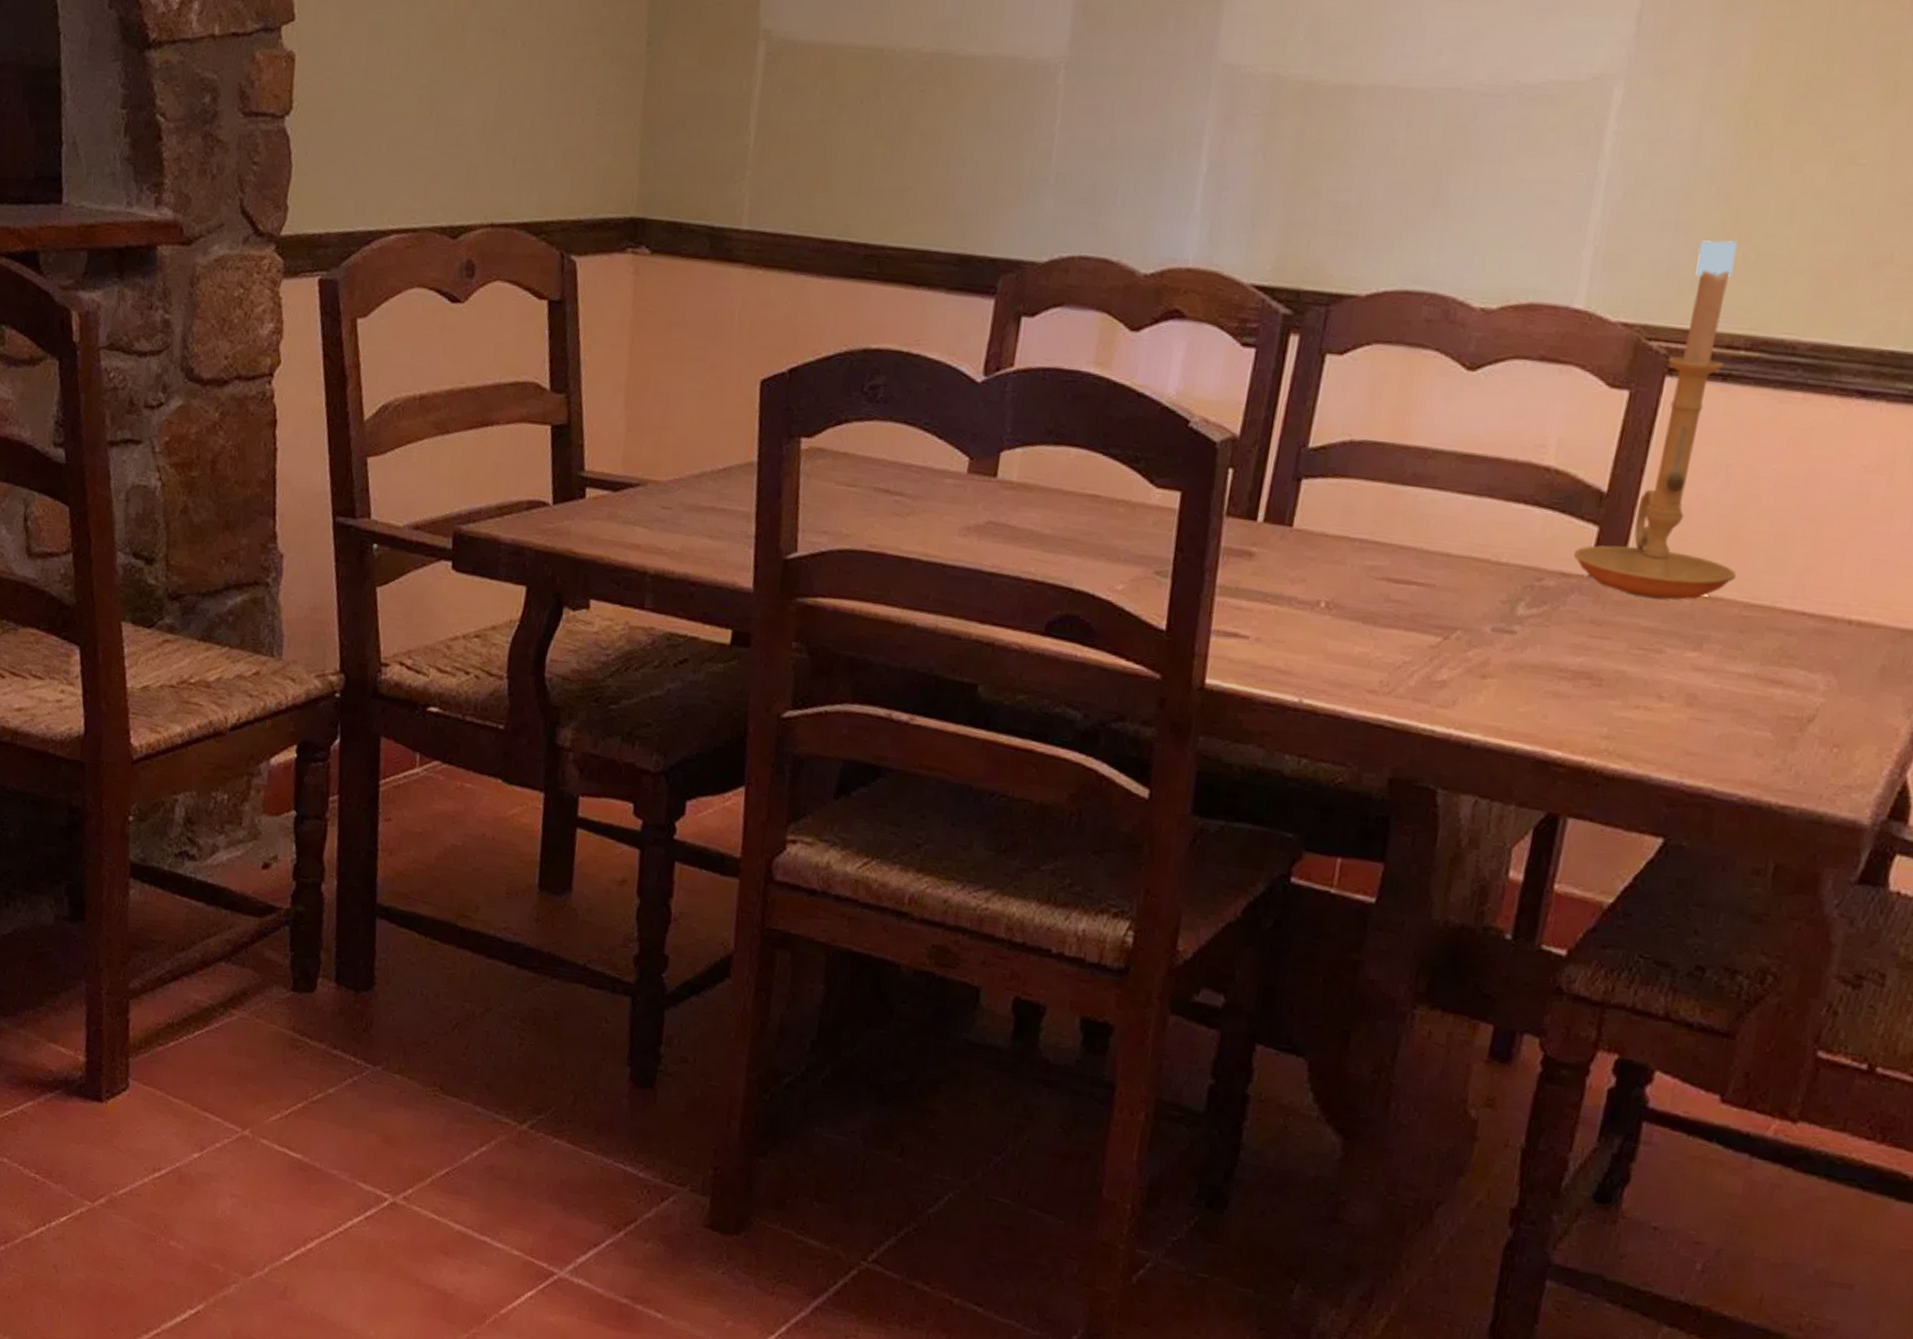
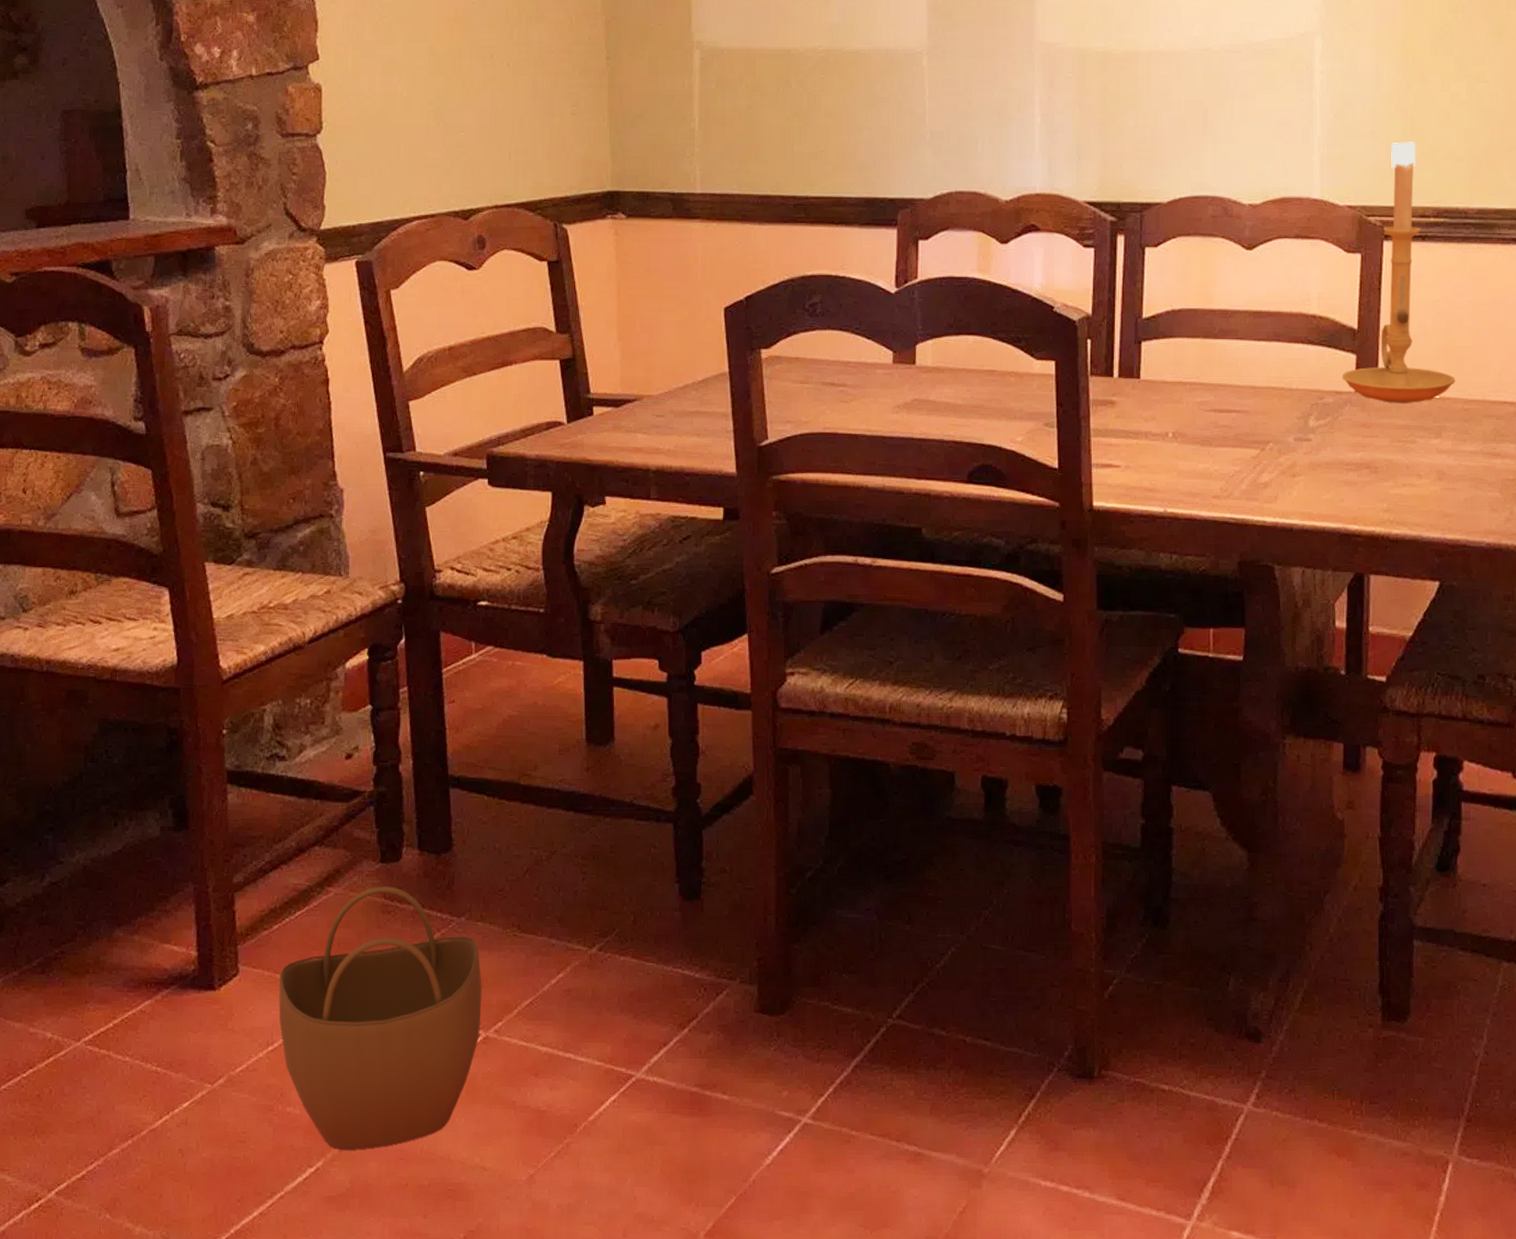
woven basket: none [168,1016,394,1302] -> present [278,886,482,1150]

